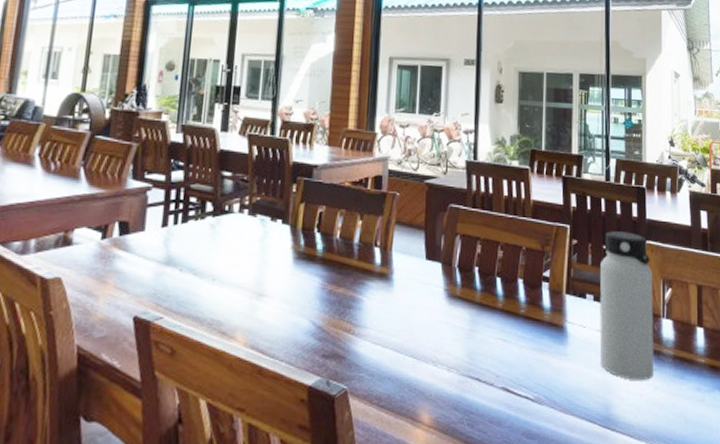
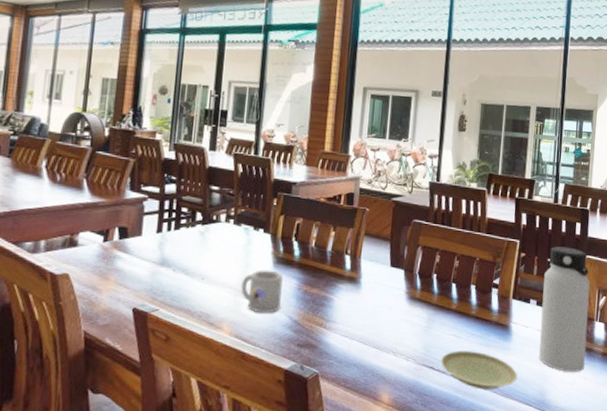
mug: none [256,267,305,319] -> present [240,270,283,313]
plate: none [488,358,577,404] -> present [441,351,517,389]

